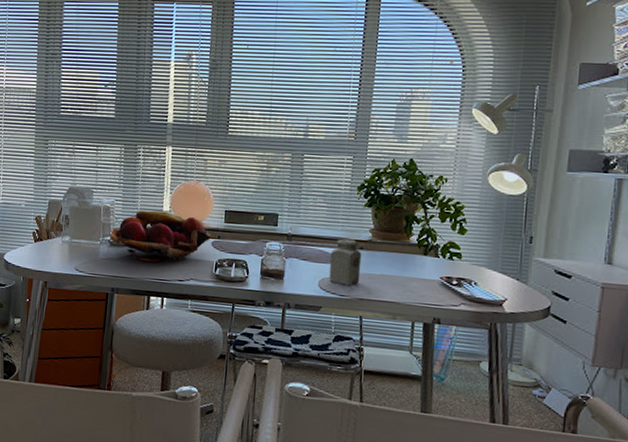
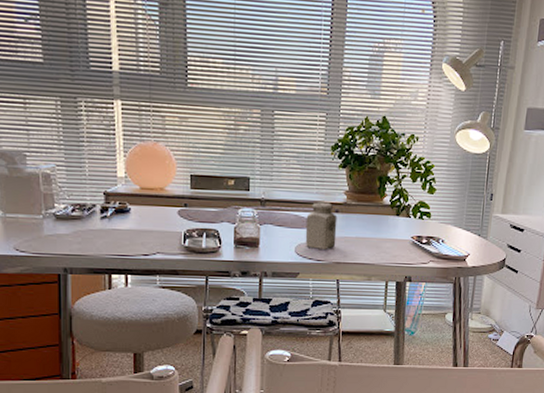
fruit basket: present [110,210,213,262] -> none [54,176,178,236]

